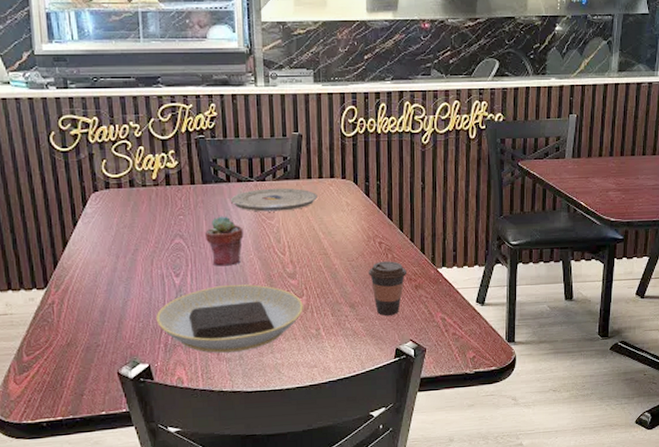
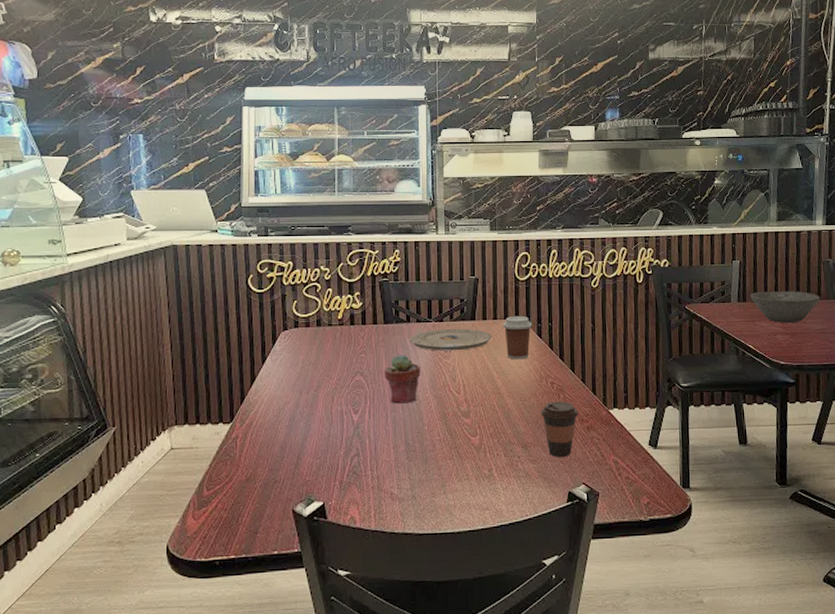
plate: present [155,284,303,353] -> none [333,422,476,492]
coffee cup: none [329,174,360,220] -> present [503,315,533,360]
bowl: none [586,146,655,180] -> present [751,291,820,323]

